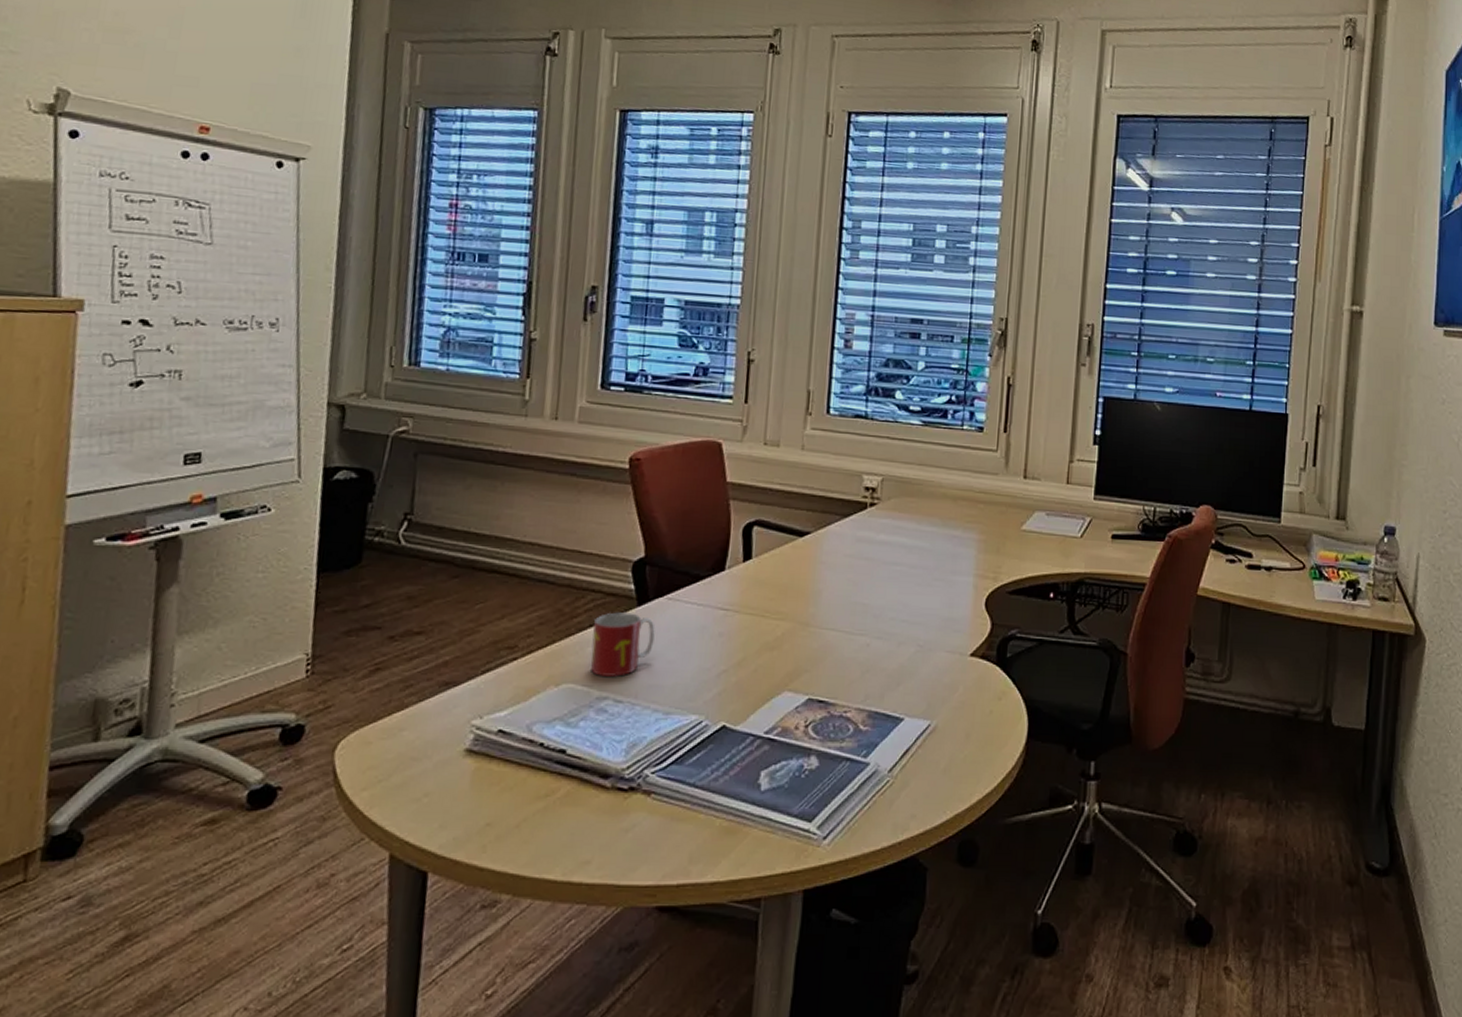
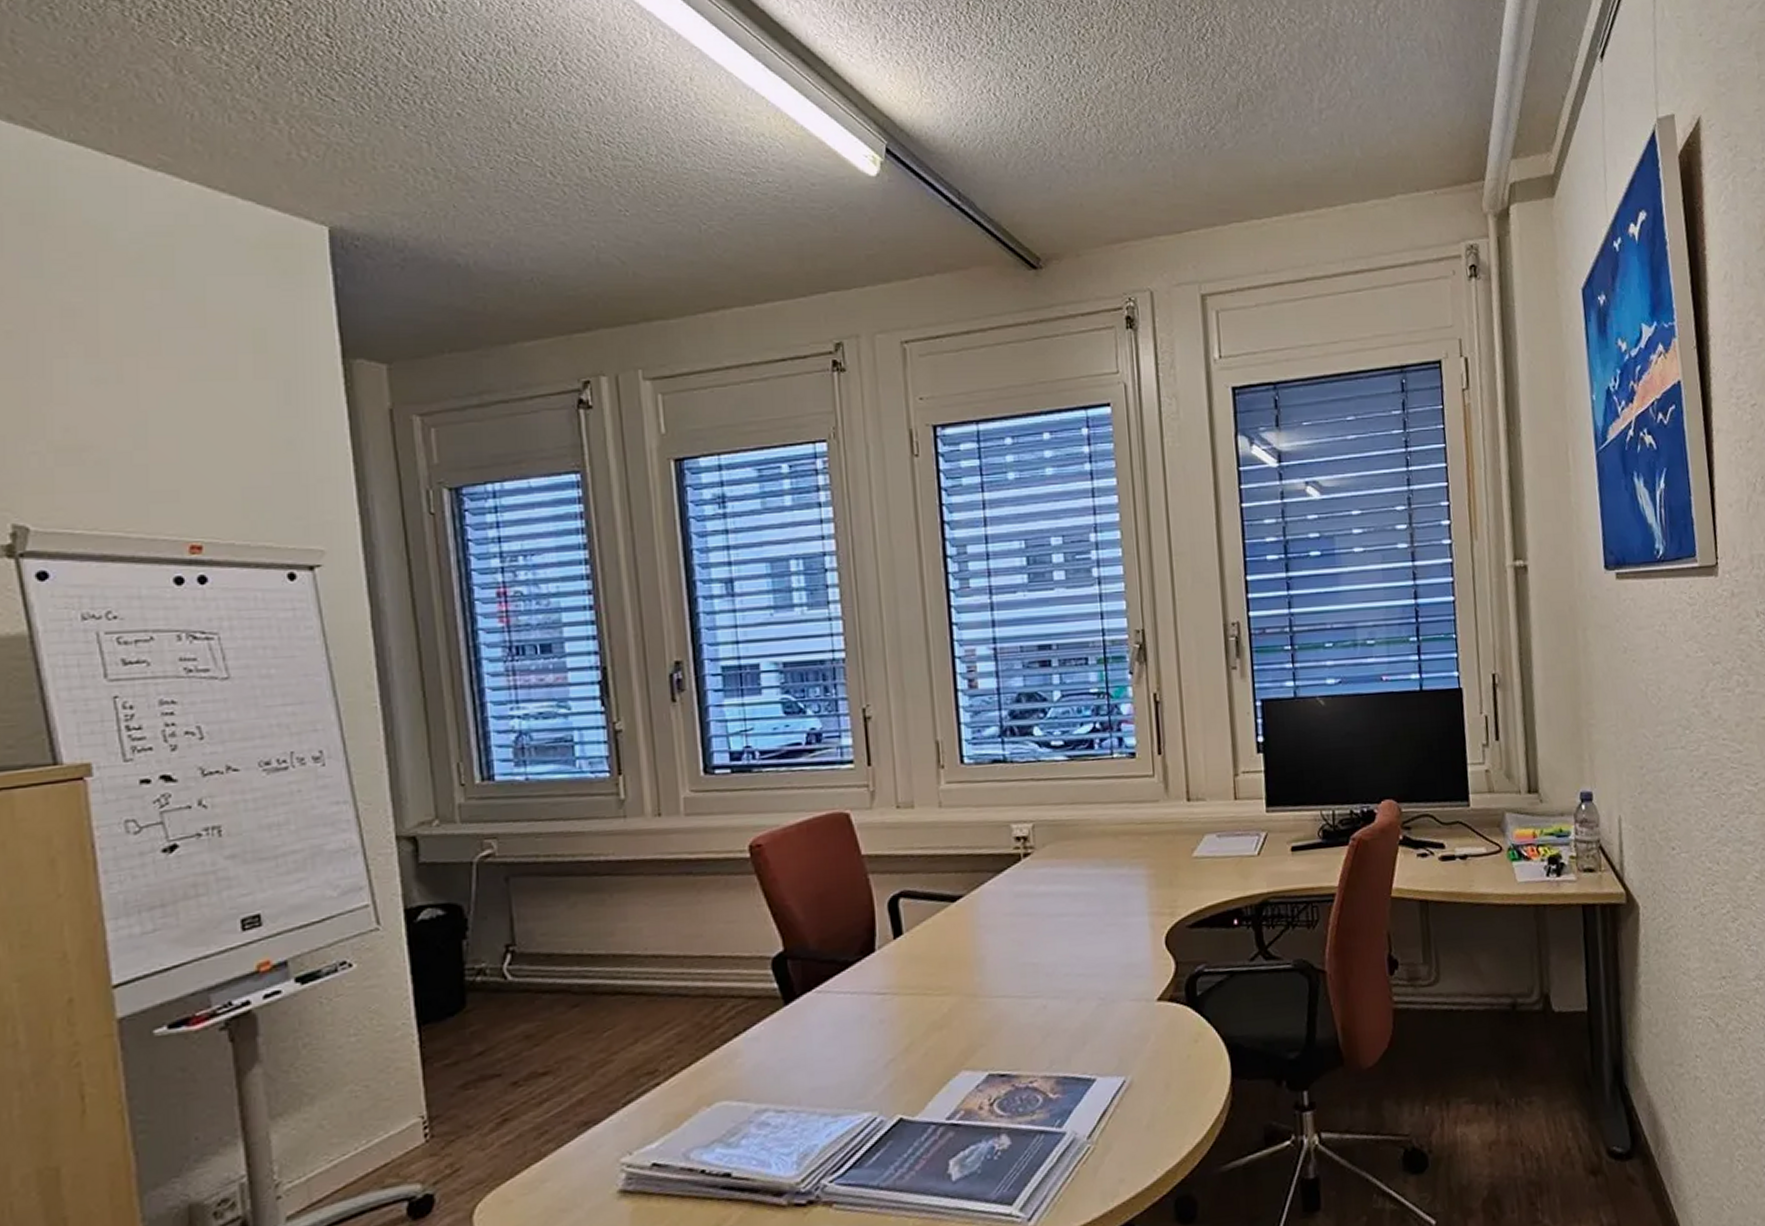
mug: present [590,612,655,677] -> none [739,1013,809,1088]

